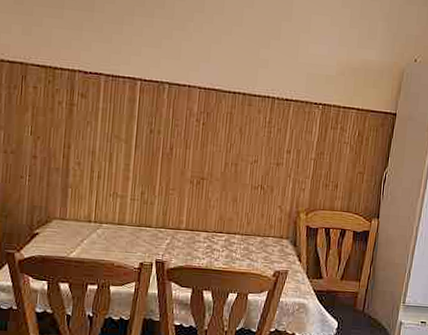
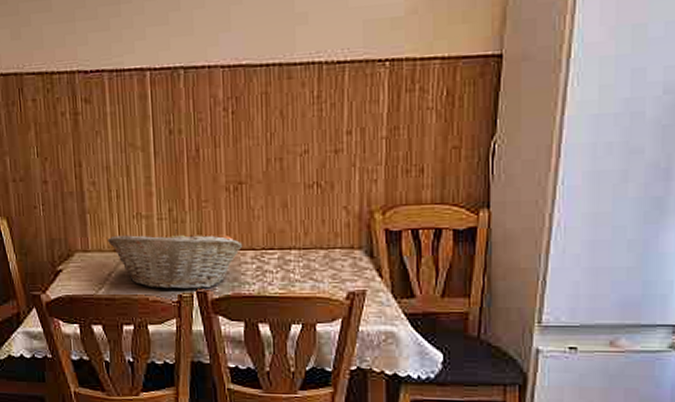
fruit basket: none [85,208,199,260] -> present [108,228,243,290]

